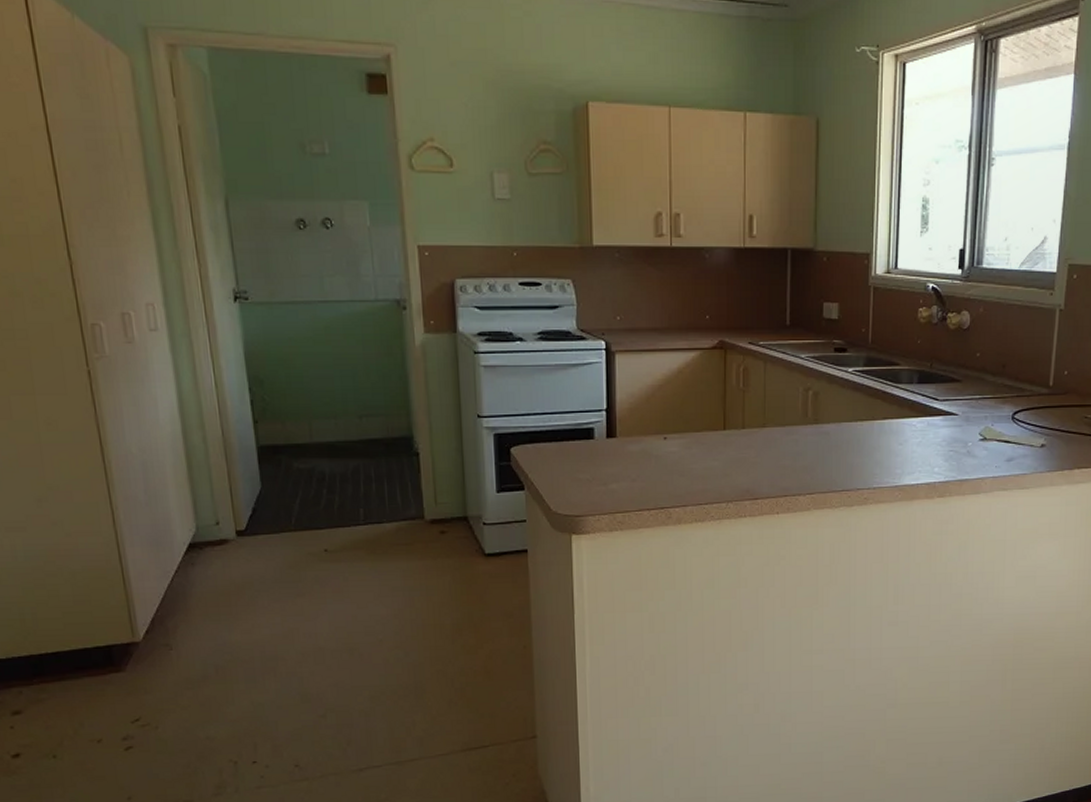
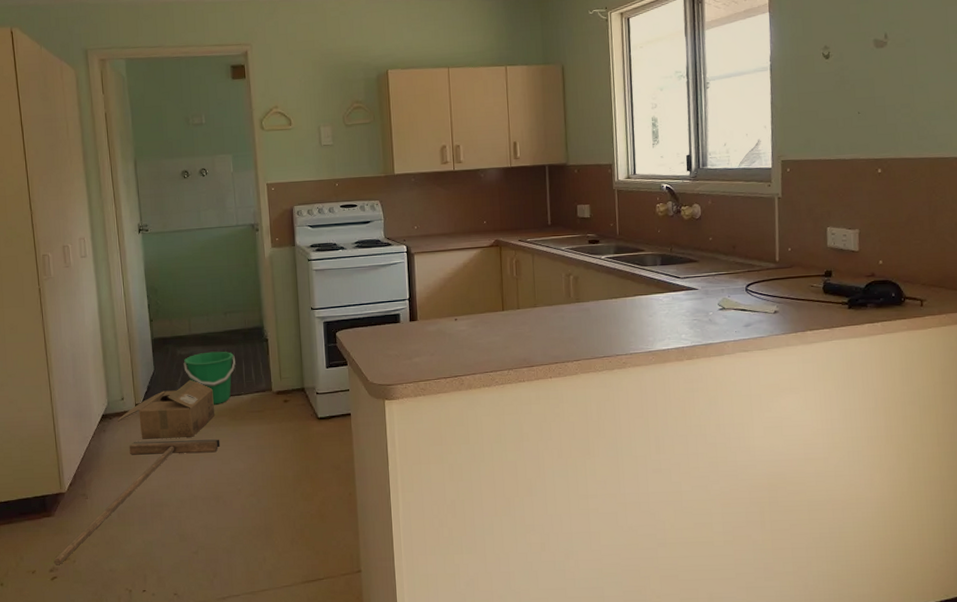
broom: none [127,578,355,733] -> present [53,439,221,565]
cardboard box: none [210,501,346,576] -> present [117,379,214,439]
bucket: none [302,466,375,534] -> present [183,351,235,405]

